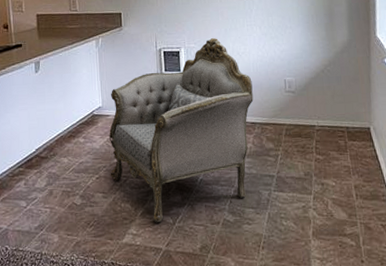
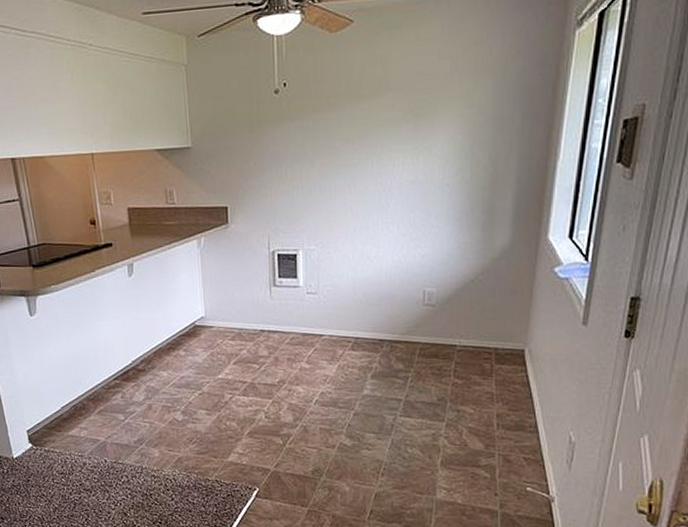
armchair: present [108,38,254,223] -> none [212,239,383,443]

